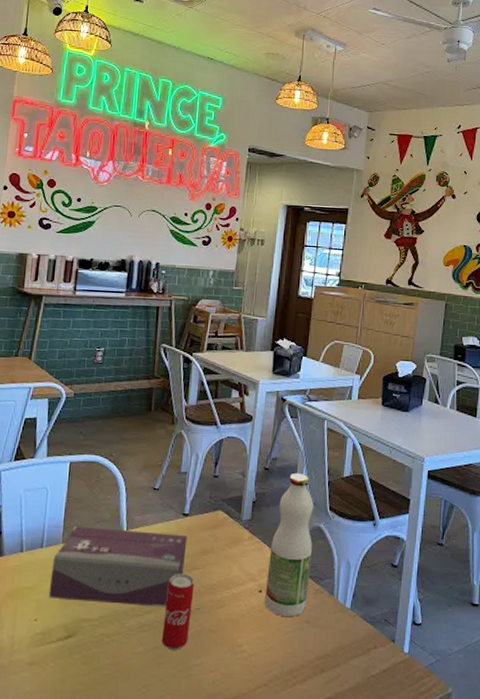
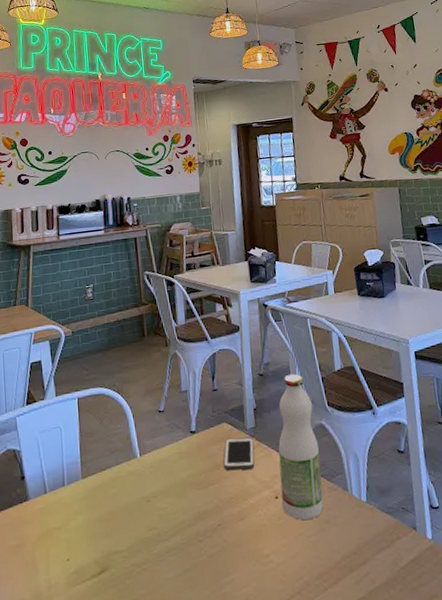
tissue box: present [48,526,187,608] -> none [75,452,200,536]
beverage can: present [162,574,195,650] -> none [187,491,216,571]
cell phone: none [212,526,247,560] -> present [223,437,255,471]

